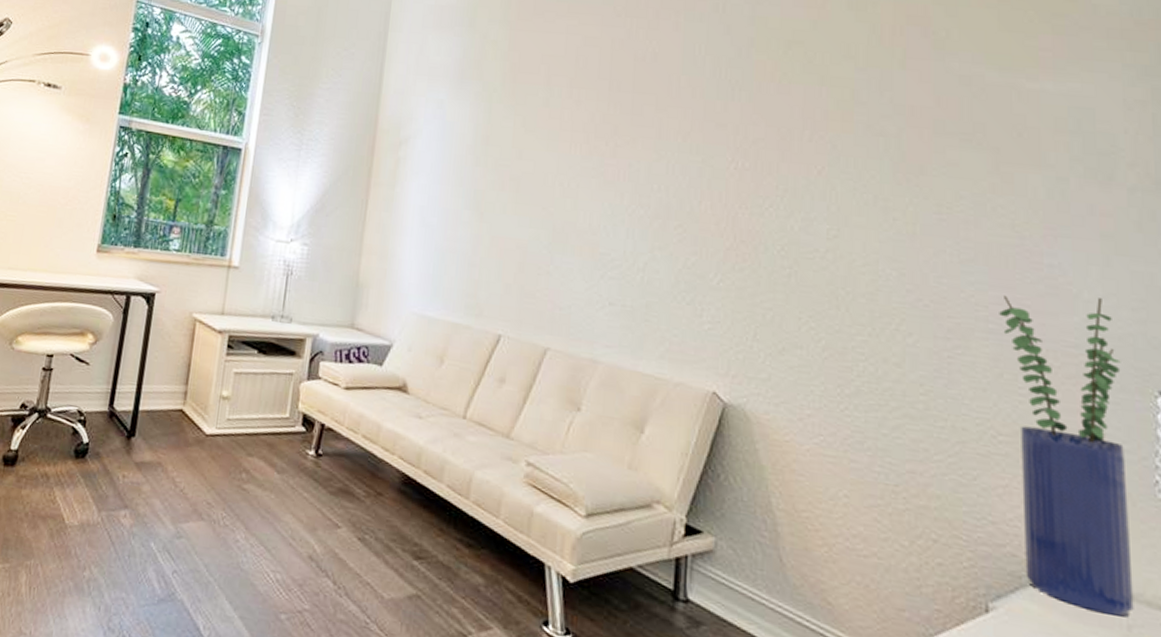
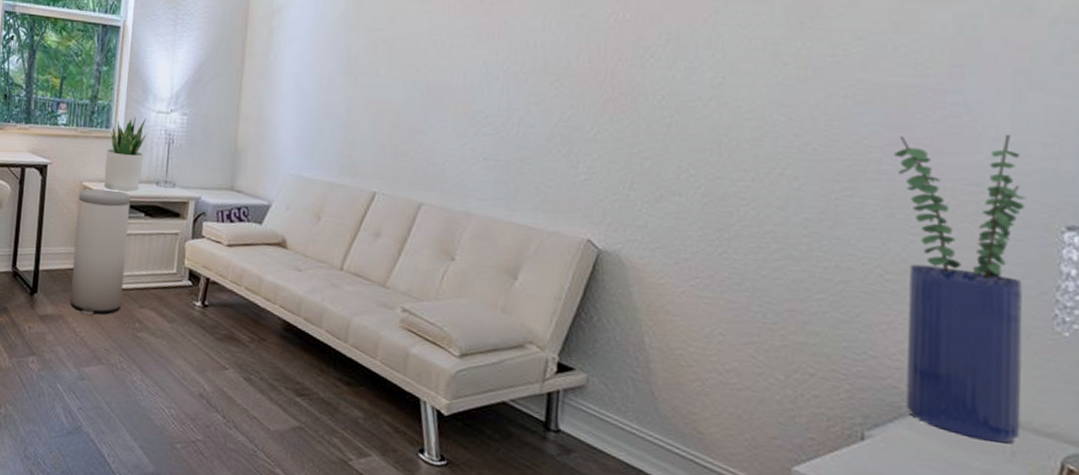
pedal bin: none [171,321,244,464] -> present [70,188,131,315]
planter: none [216,245,265,326] -> present [104,117,147,192]

